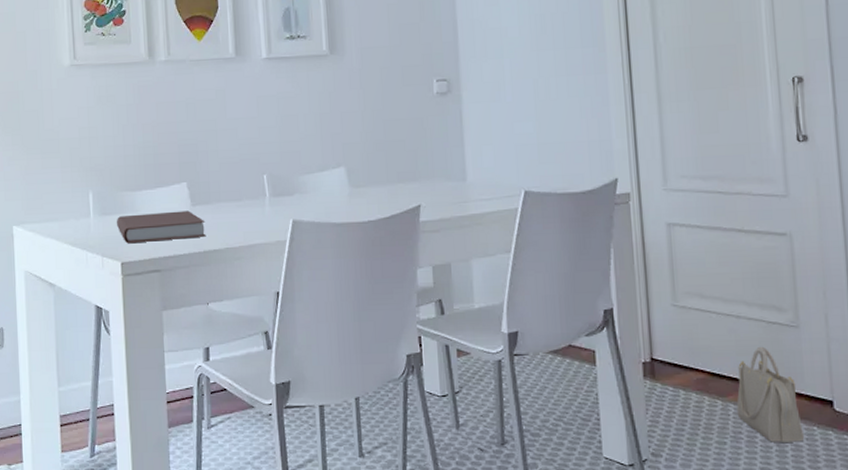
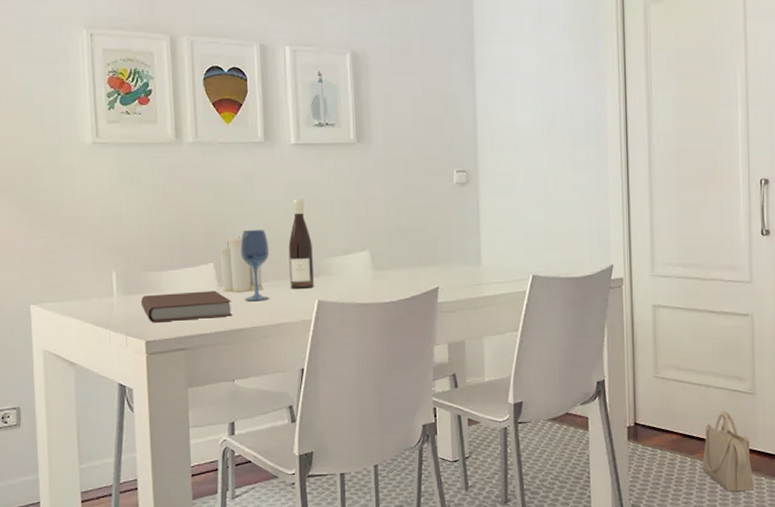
candle: none [193,154,237,212] -> present [220,236,263,292]
wineglass: none [212,147,242,222] -> present [240,230,270,302]
bottle: none [261,114,289,209] -> present [288,199,315,290]

